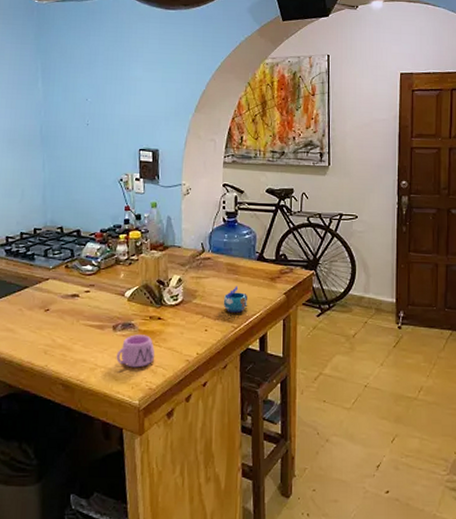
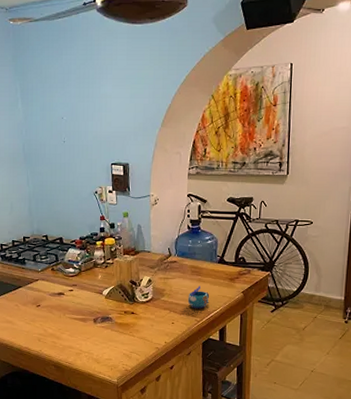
mug: present [116,334,155,368] -> none [97,326,130,353]

